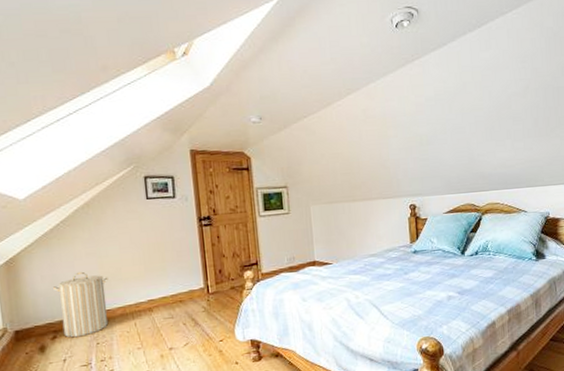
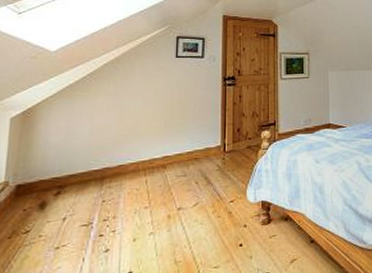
laundry hamper: present [53,271,109,338] -> none [67,124,126,195]

